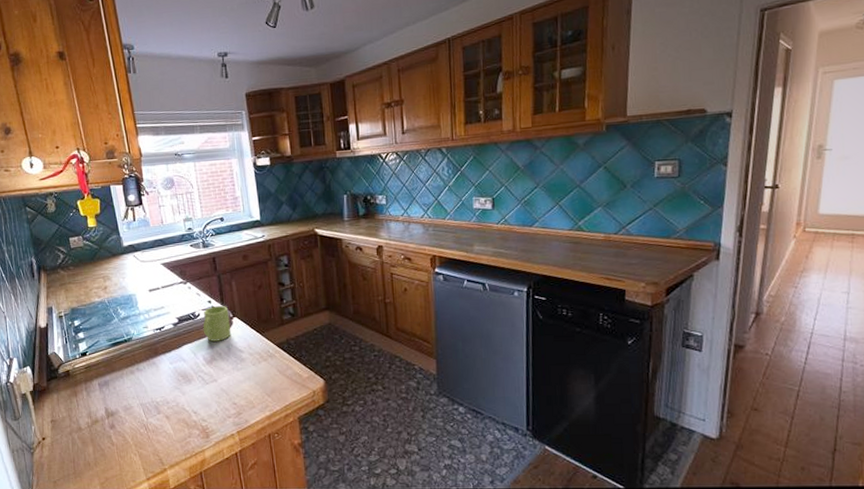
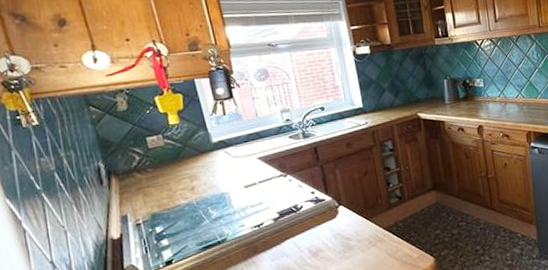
mug: present [202,305,232,342] -> none [306,195,338,233]

